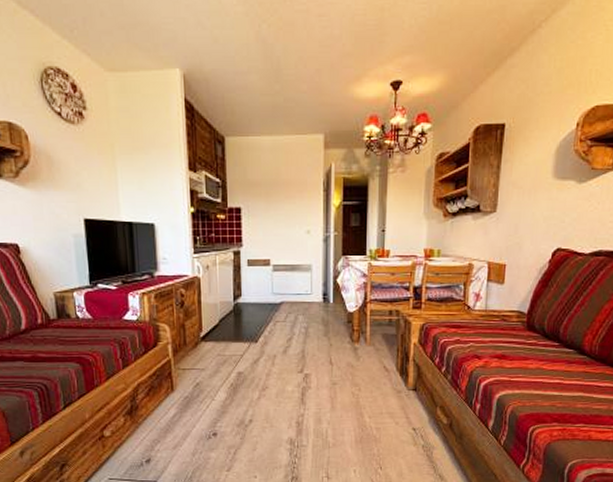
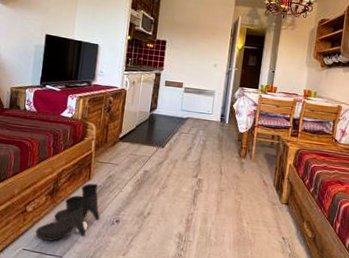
boots: none [119,395,193,466] -> present [35,183,100,241]

